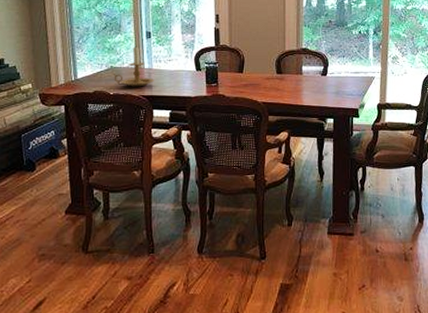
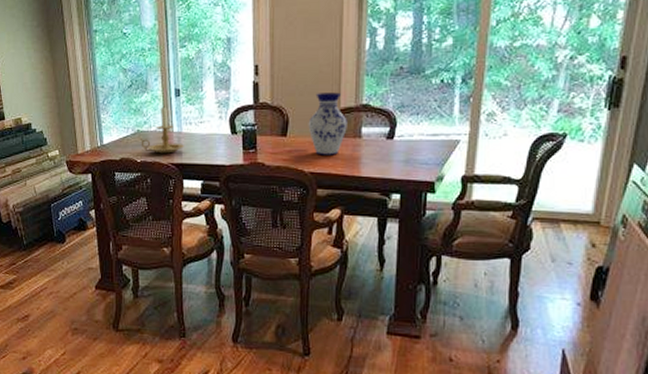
vase: none [260,38,291,88] -> present [308,92,347,155]

